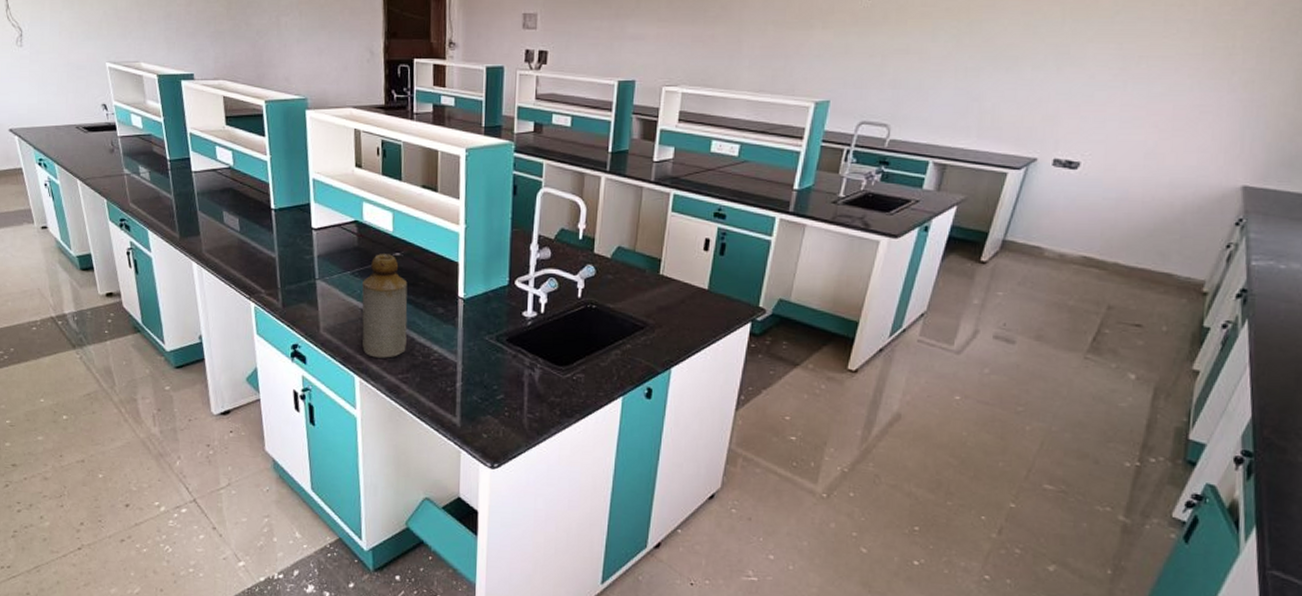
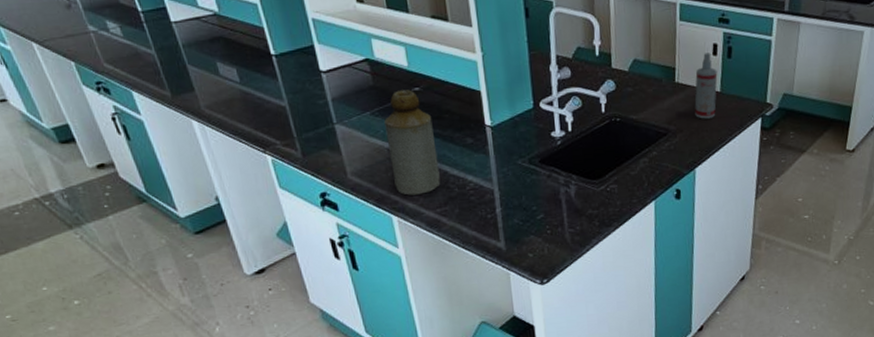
spray bottle: none [677,247,707,317] -> present [694,53,718,119]

